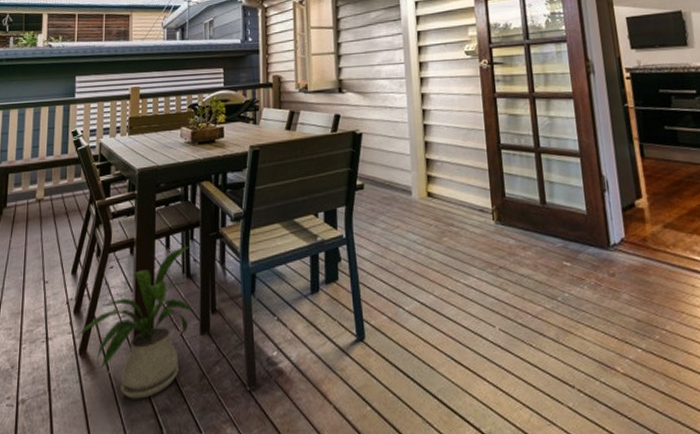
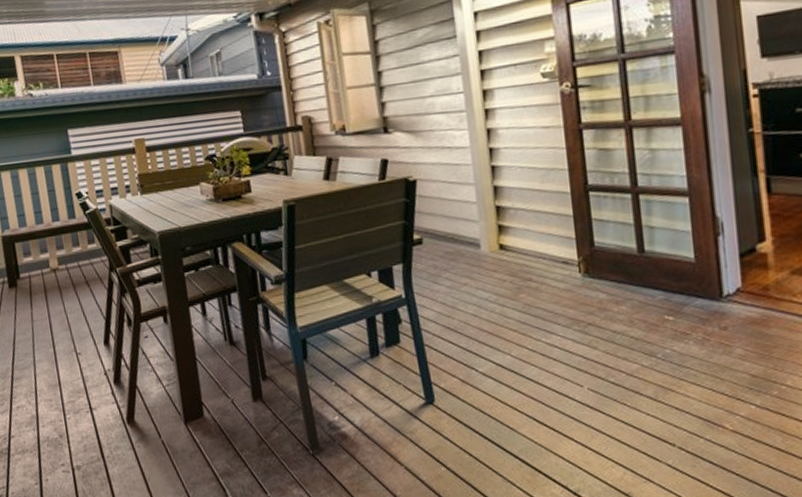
house plant: present [75,245,194,399] -> none [120,312,243,464]

